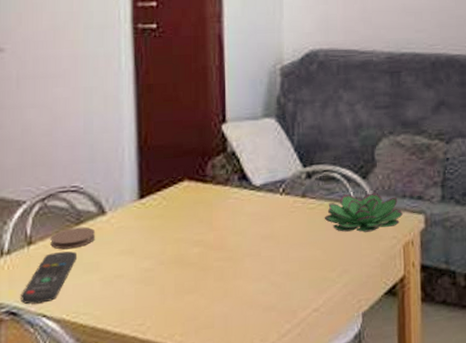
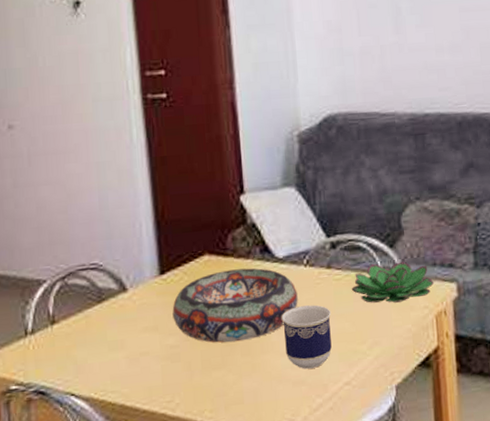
remote control: present [21,251,76,305] -> none [48,329,101,384]
coaster: present [50,227,96,250] -> none [73,304,119,328]
decorative bowl: none [149,195,272,267] -> present [172,268,298,343]
cup: none [255,232,304,295] -> present [281,305,332,369]

